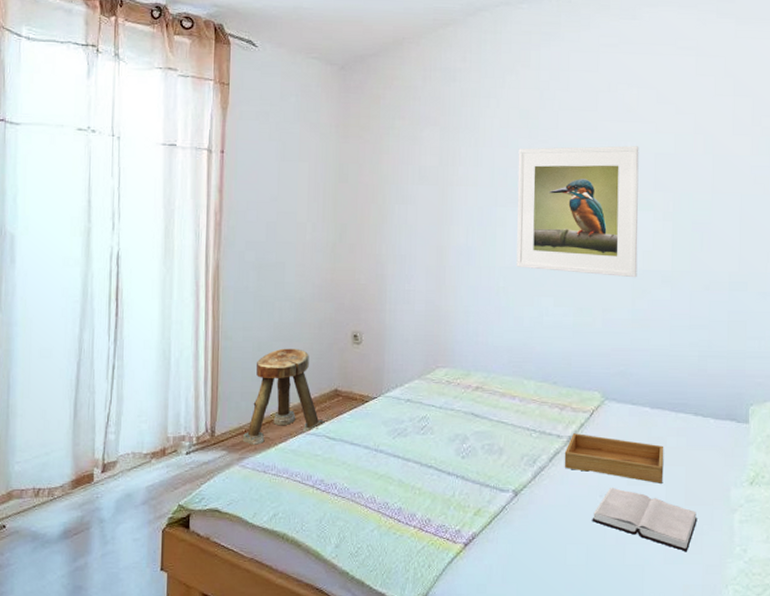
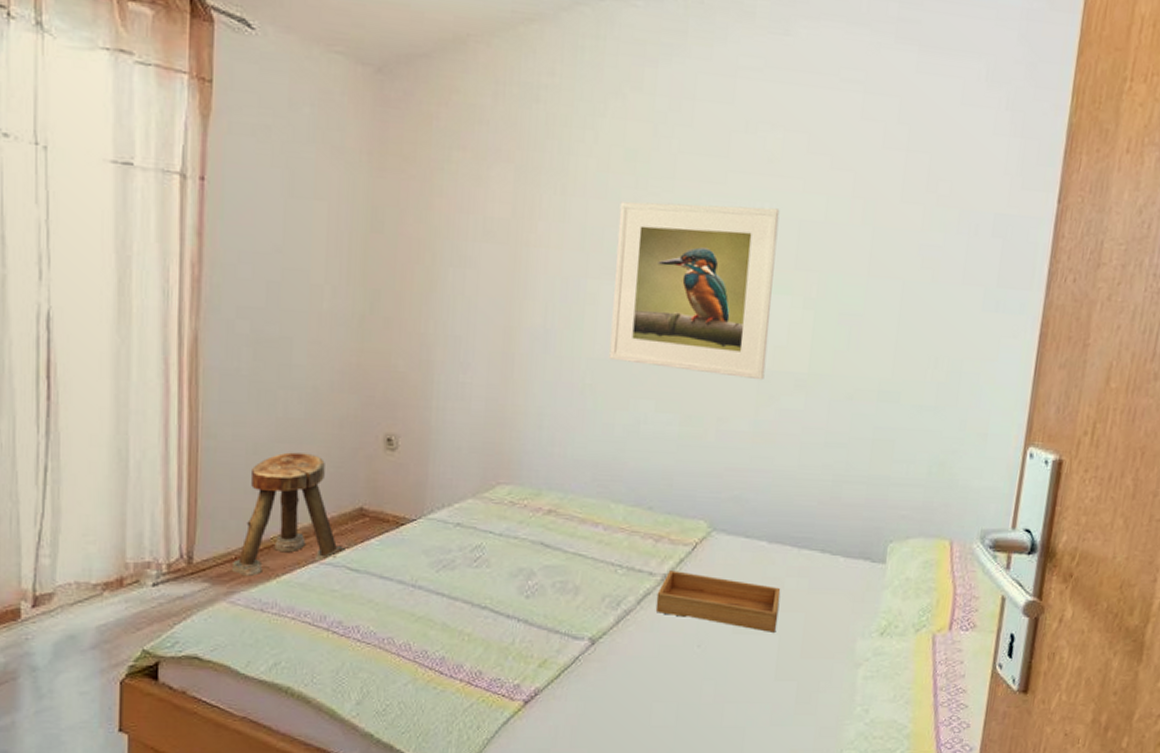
hardback book: present [592,488,698,552] -> none [686,637,814,713]

